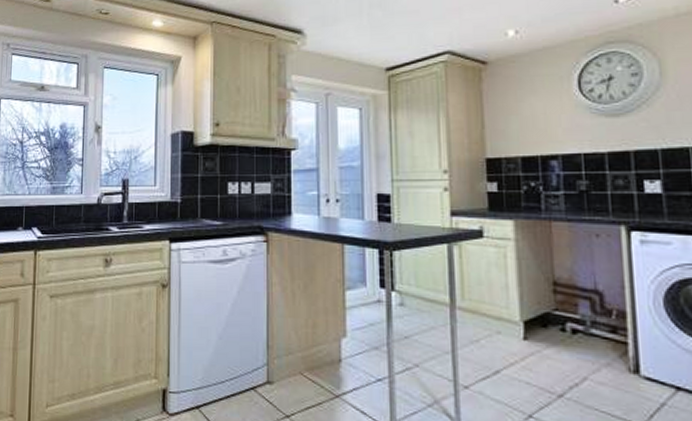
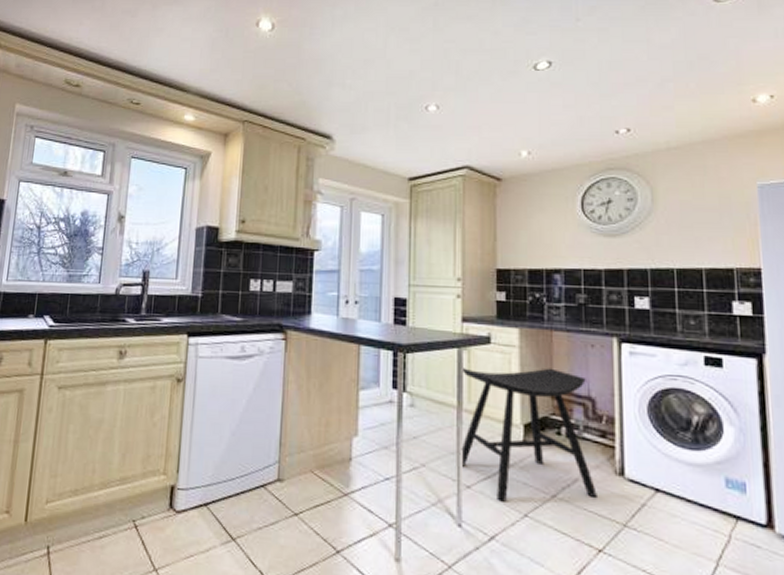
stool: none [453,261,610,403] -> present [459,368,597,502]

